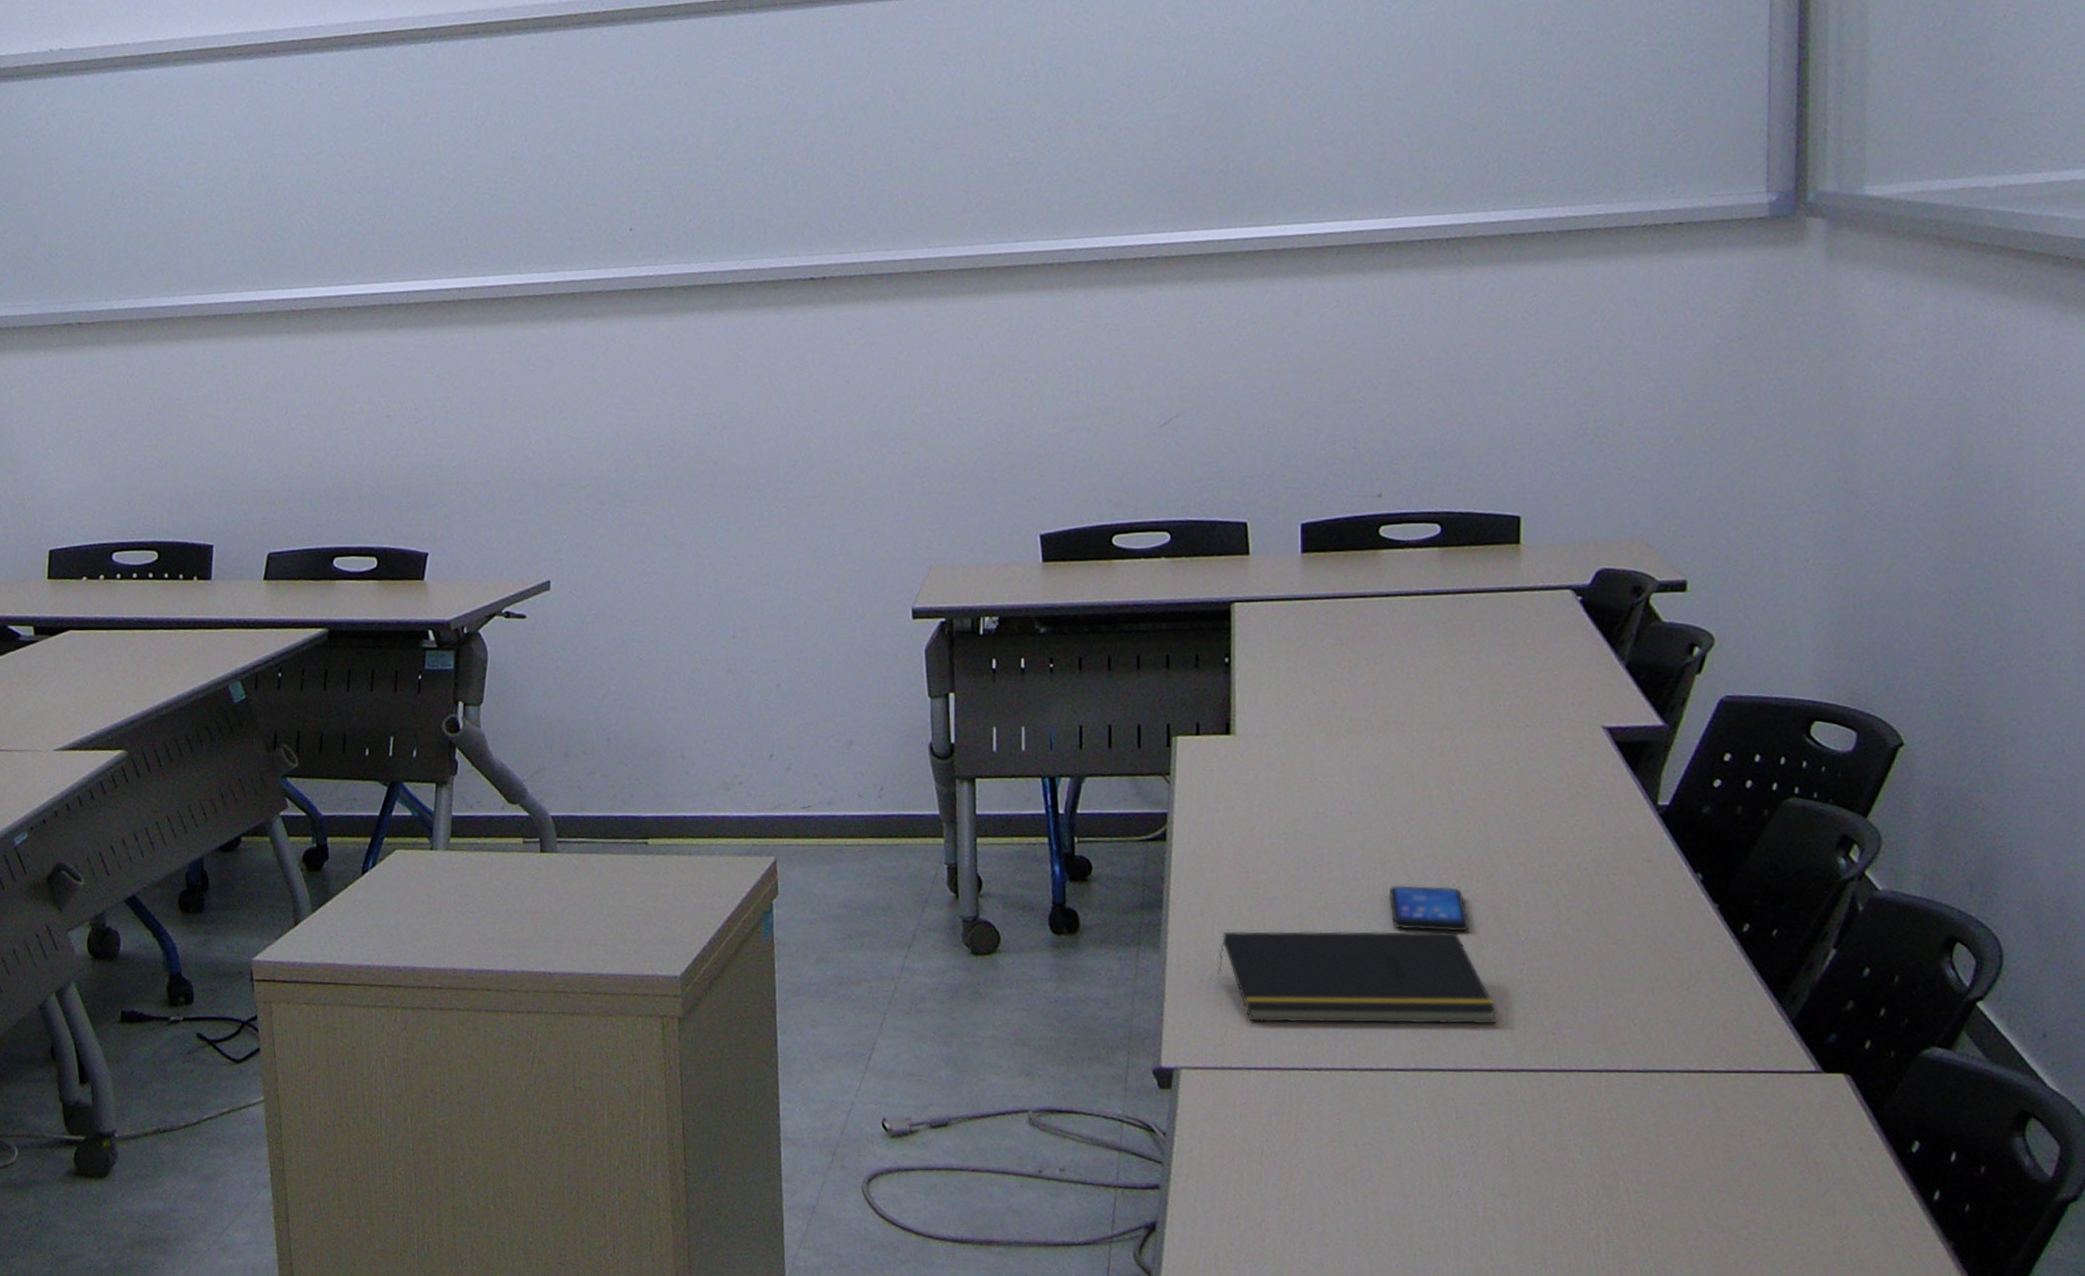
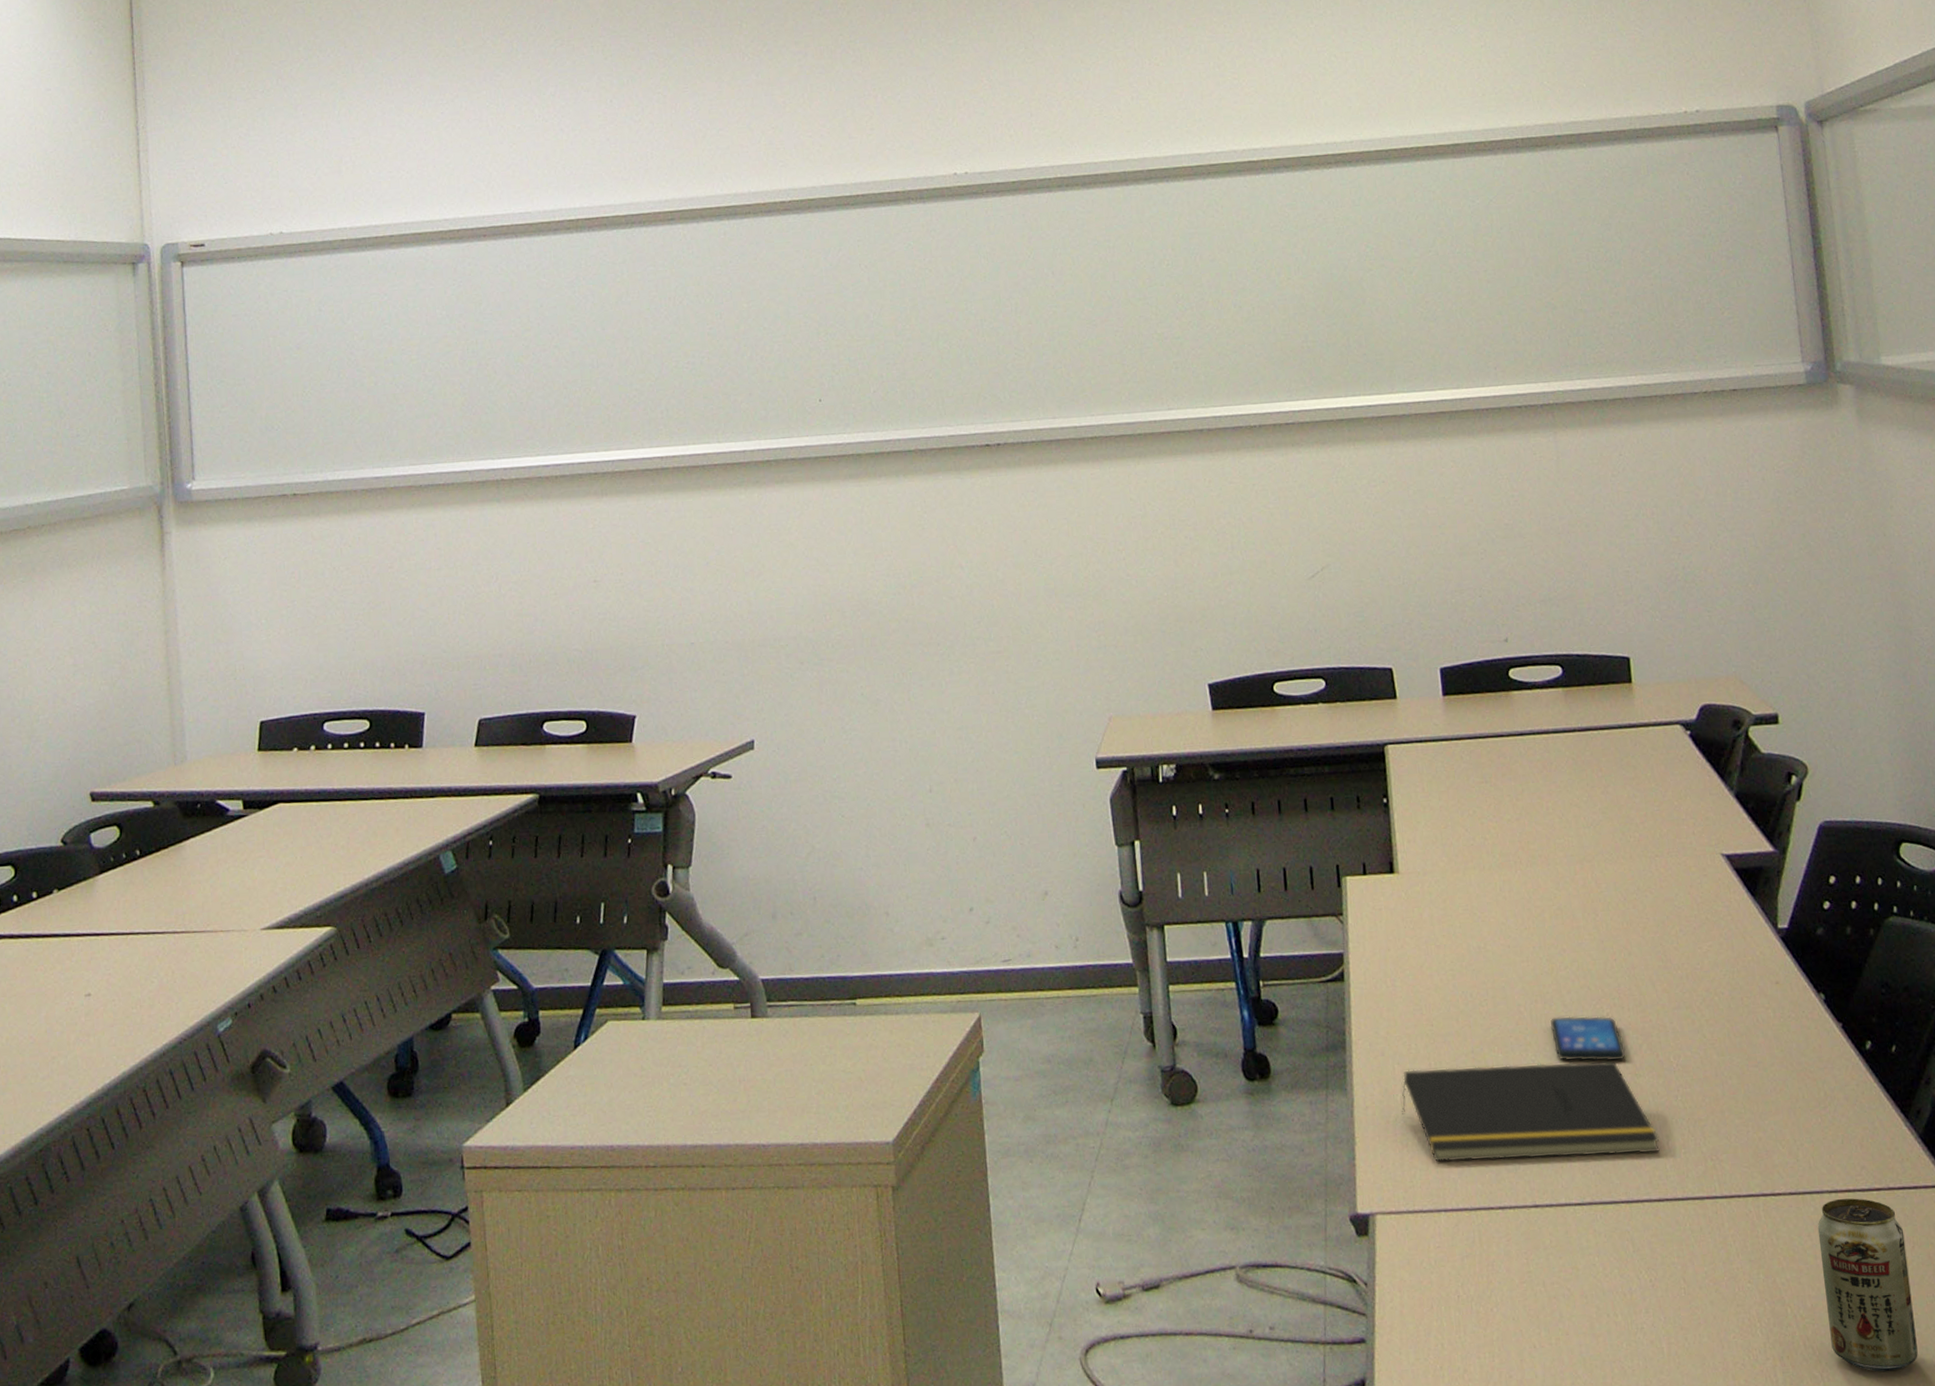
beverage can: none [1663,1078,1761,1249] -> present [1817,1198,1918,1372]

